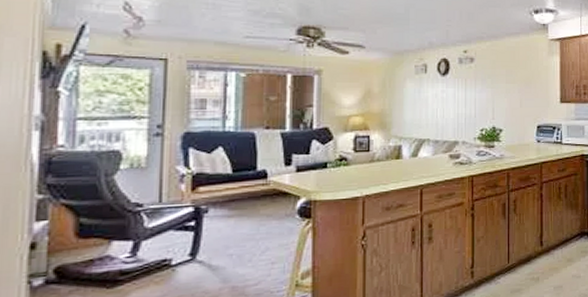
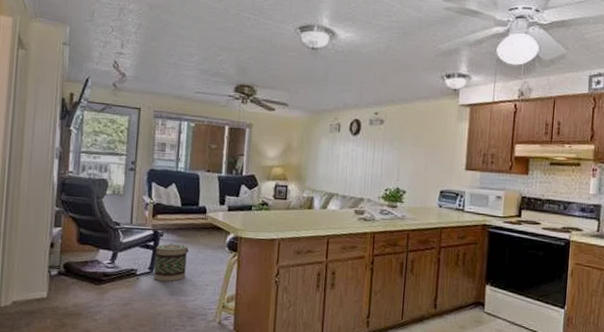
basket: none [195,218,245,269] -> present [154,243,189,282]

